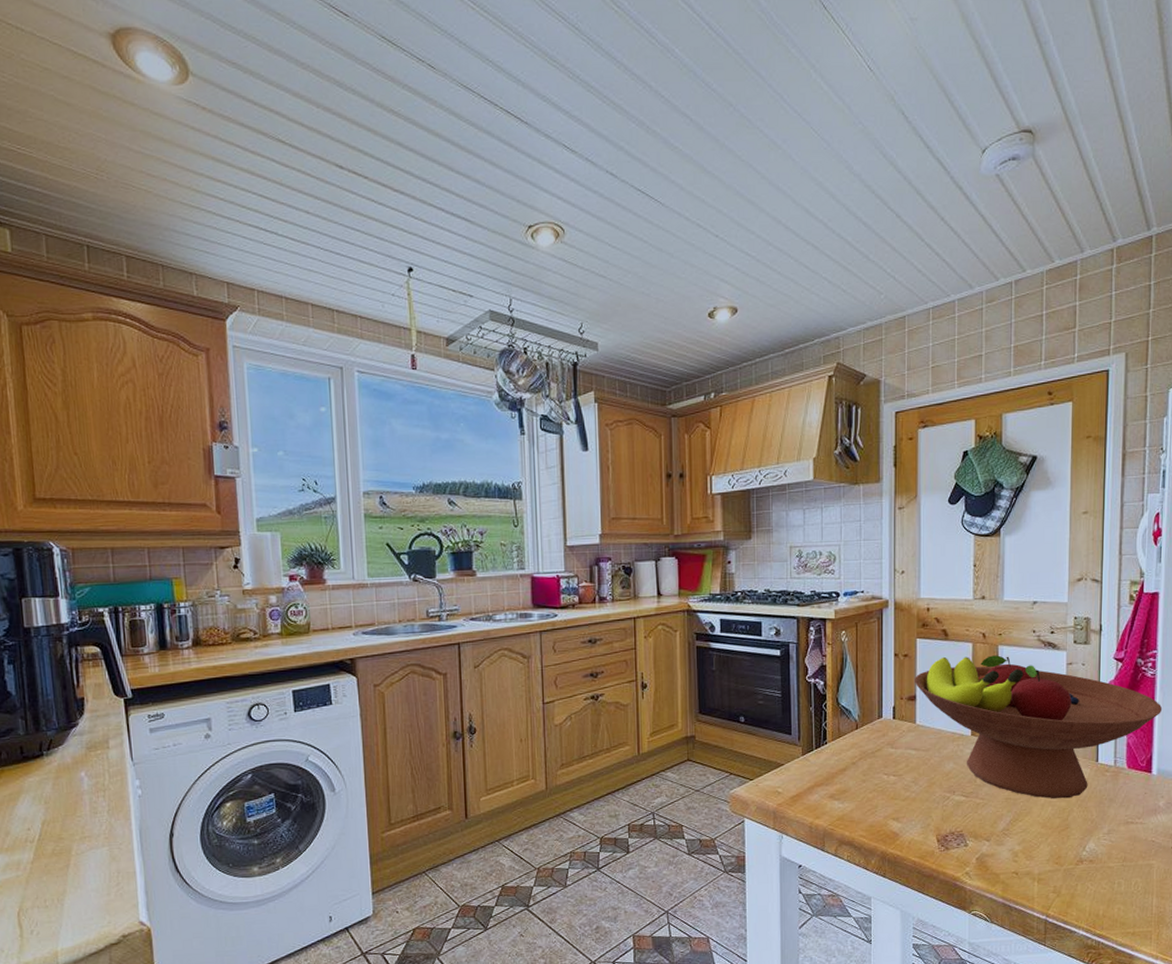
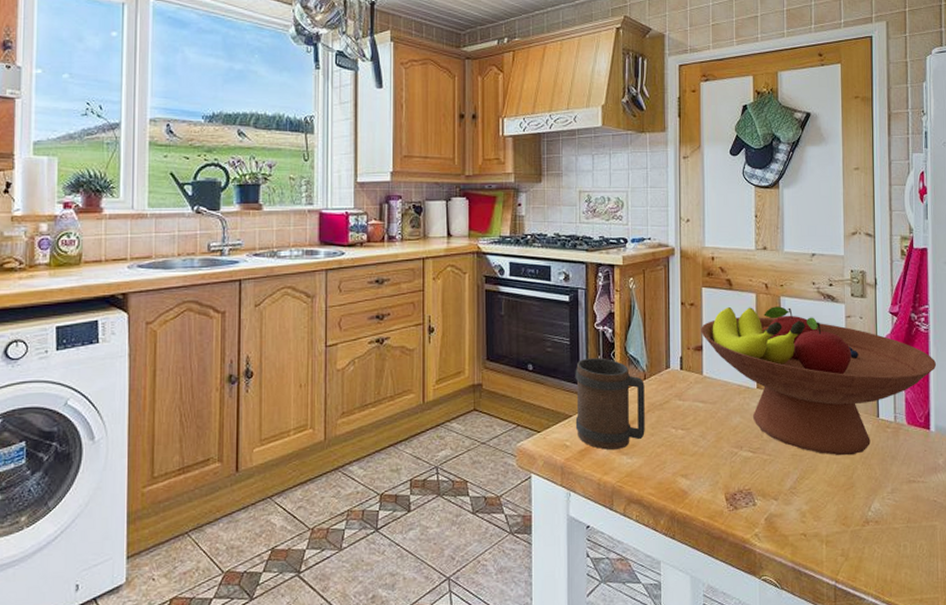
mug: none [786,709,857,796] -> present [575,357,645,450]

